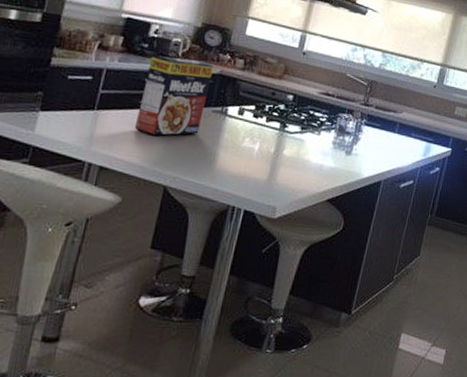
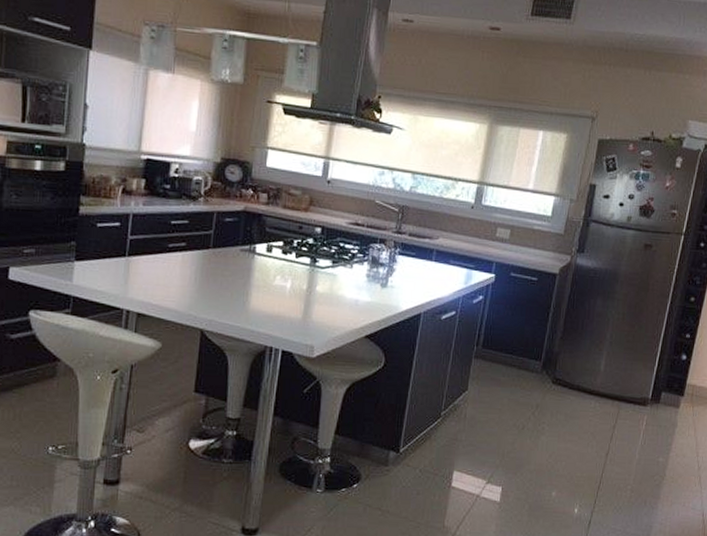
cereal box: present [134,55,214,136] -> none [166,196,237,279]

